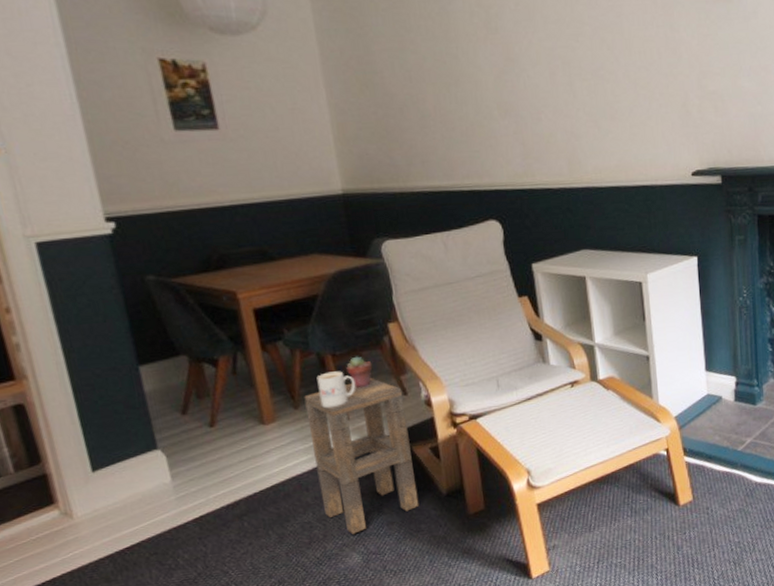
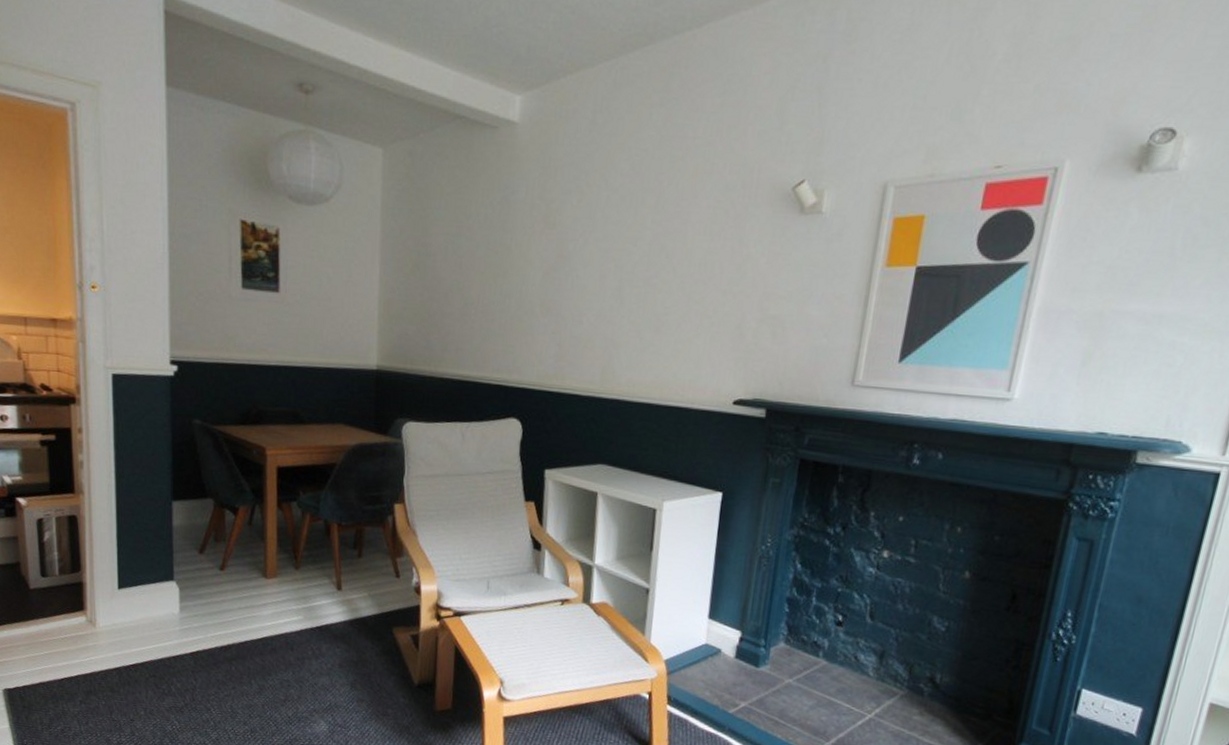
side table: present [304,378,420,534] -> none [303,554,396,703]
mug: present [316,371,356,409] -> none [319,540,354,576]
potted succulent: present [346,356,373,388] -> none [348,530,373,562]

